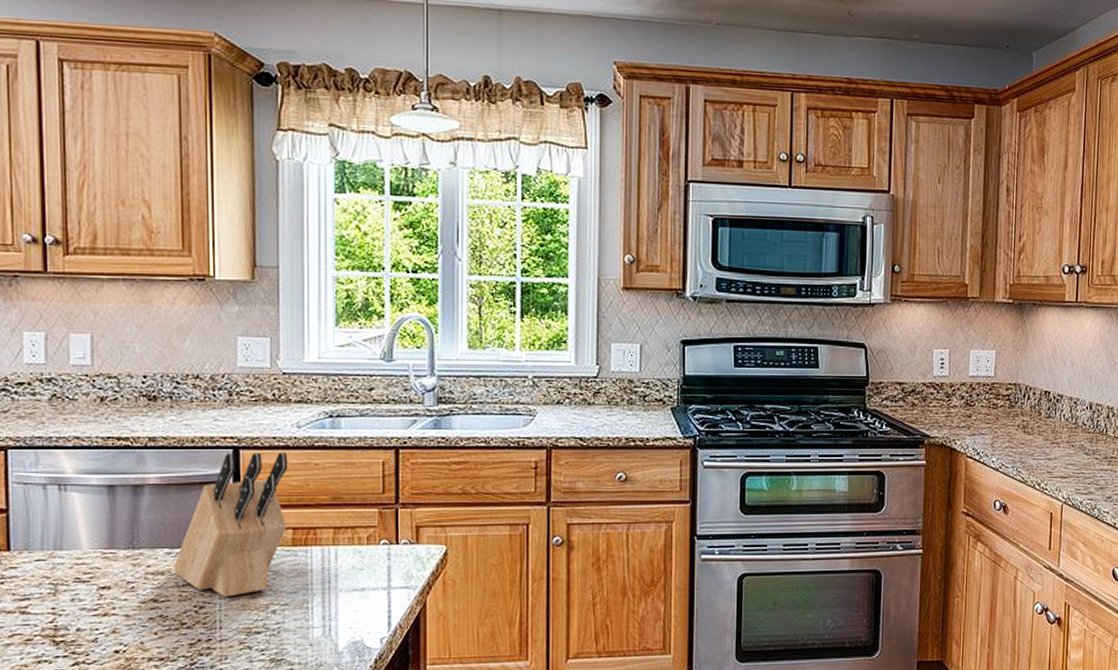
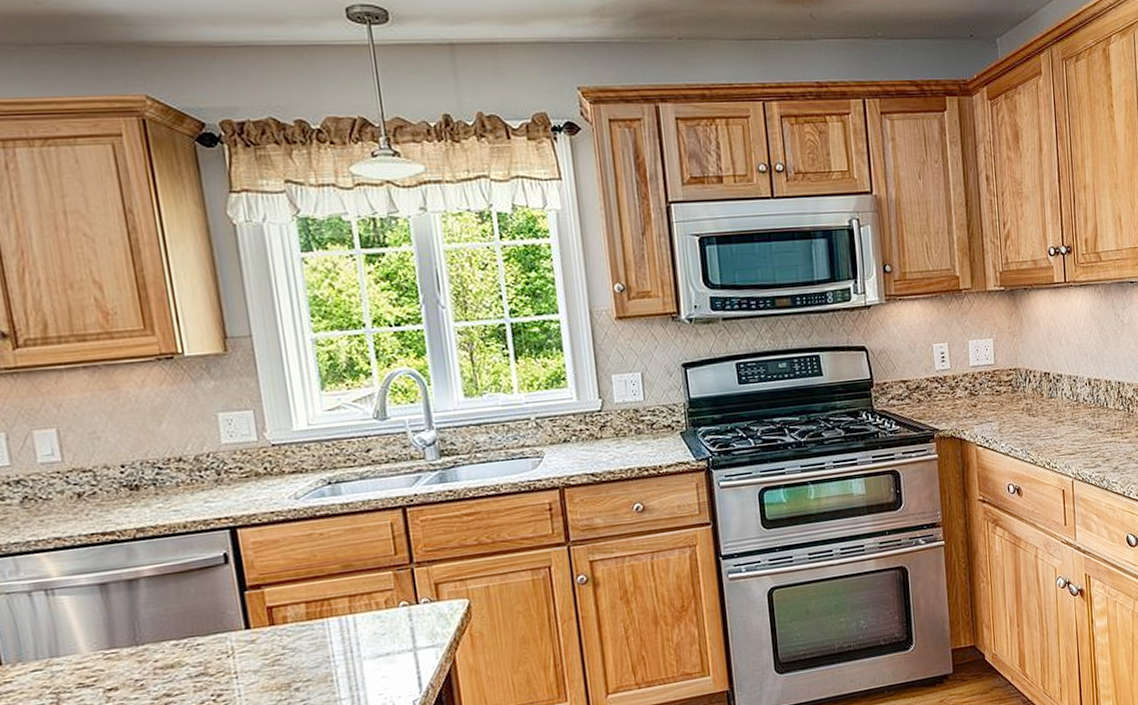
knife block: present [173,452,288,598] -> none [183,526,299,682]

